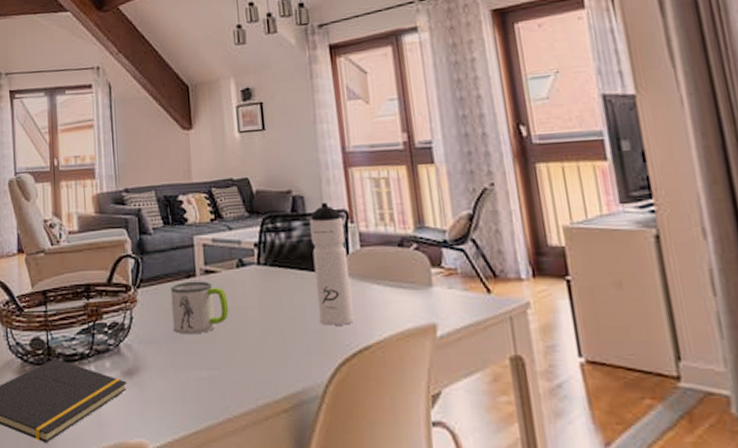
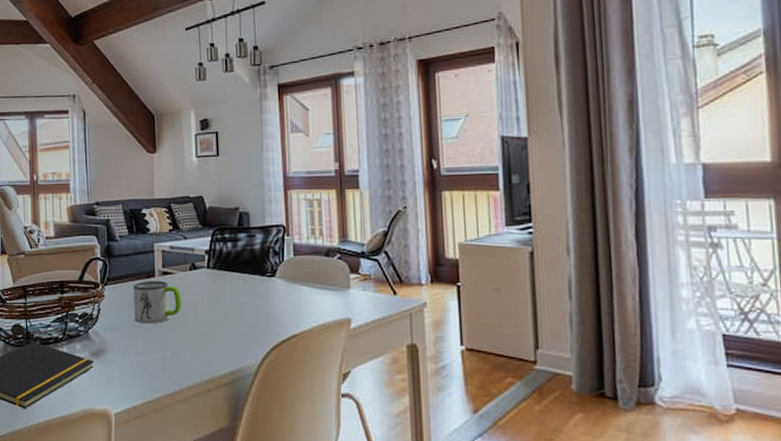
water bottle: present [309,202,355,325] -> none [253,218,285,318]

